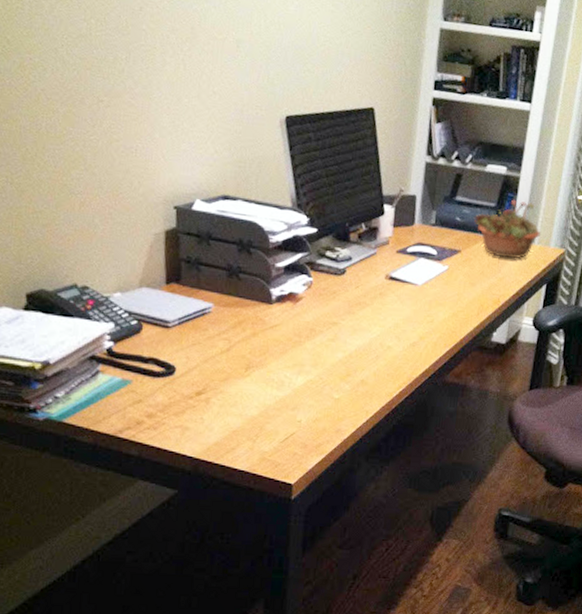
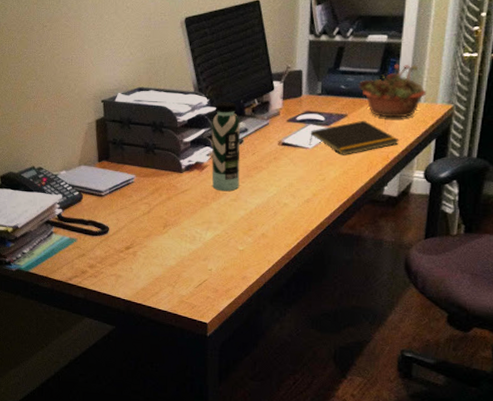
water bottle: none [307,222,344,330] -> present [211,102,240,192]
notepad: none [418,258,511,296] -> present [308,120,399,155]

